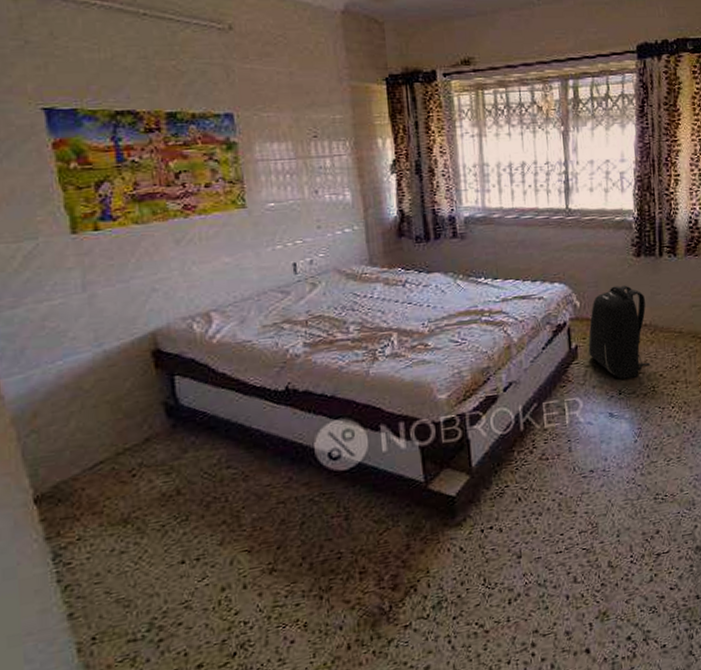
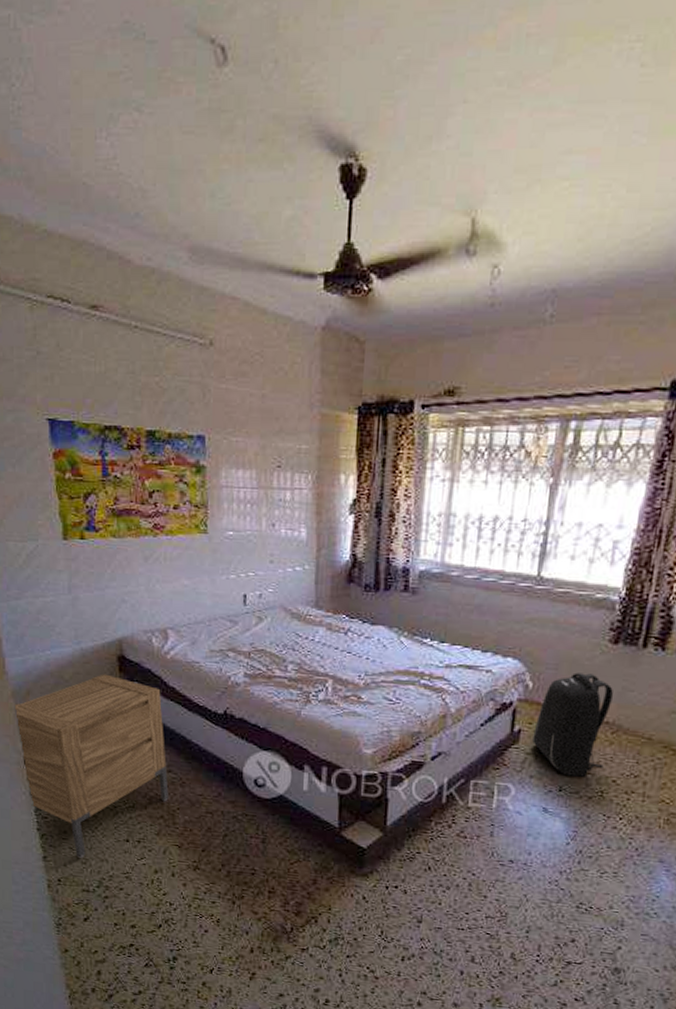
nightstand: none [15,373,230,602] -> present [14,674,169,858]

